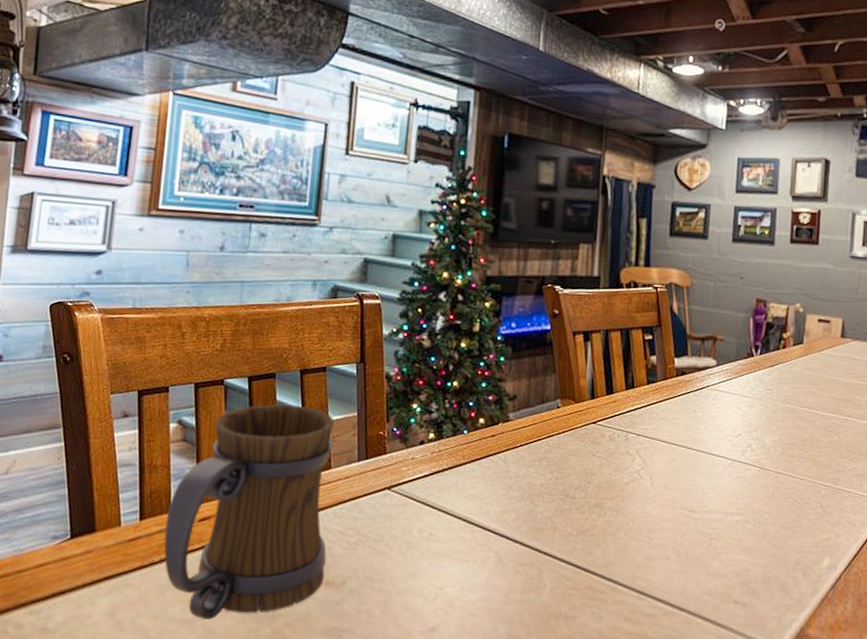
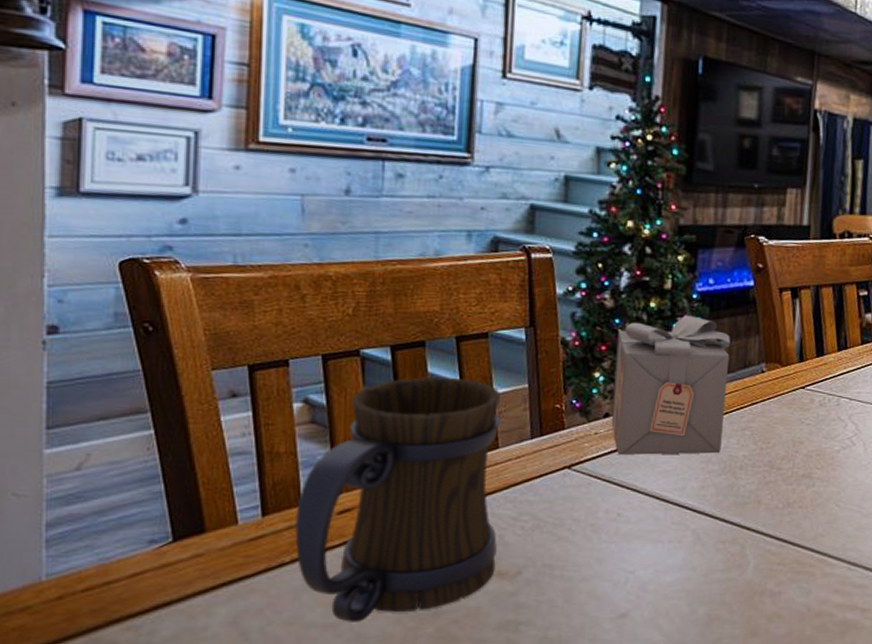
gift box: none [426,355,530,482] -> present [611,315,730,456]

